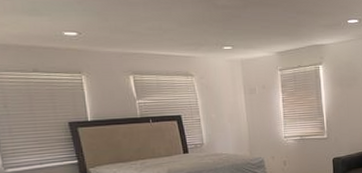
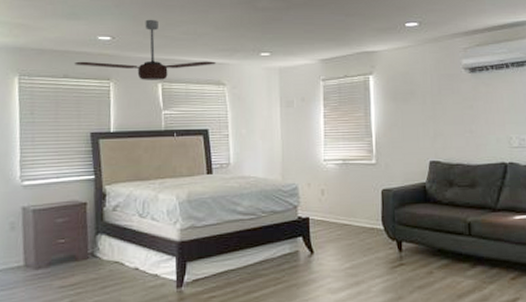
ceiling fan: none [42,15,183,73] -> present [74,19,216,80]

